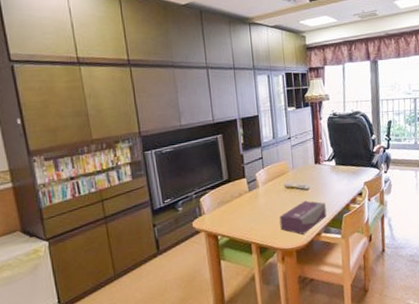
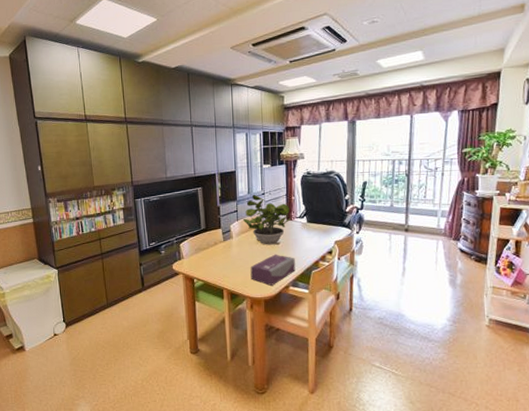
potted plant: none [268,139,319,192] -> present [242,194,291,245]

